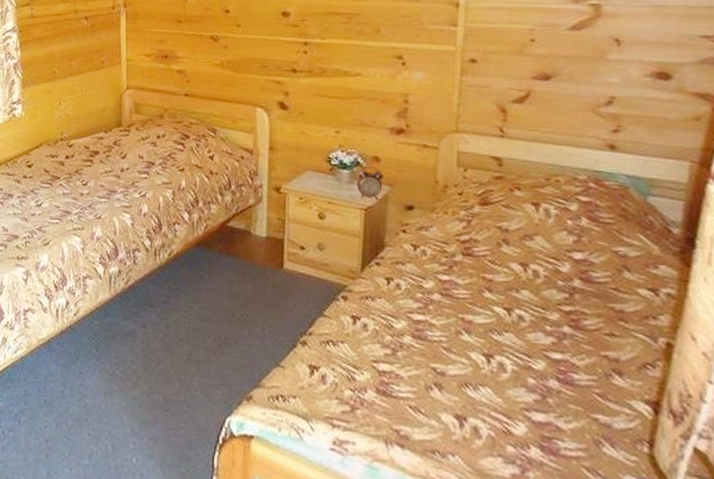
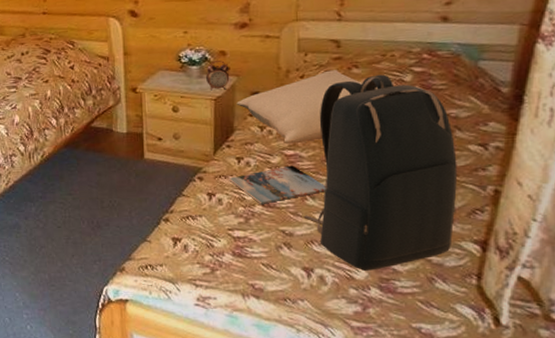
magazine: none [376,292,484,335] -> present [229,165,326,204]
pillow: none [389,190,541,269] -> present [236,70,378,144]
backpack: none [457,200,627,426] -> present [303,74,458,271]

